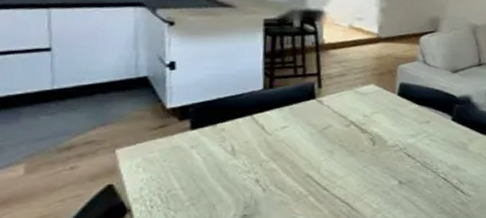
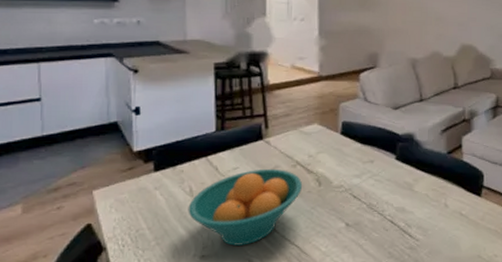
fruit bowl: none [228,128,356,205] -> present [188,168,303,246]

